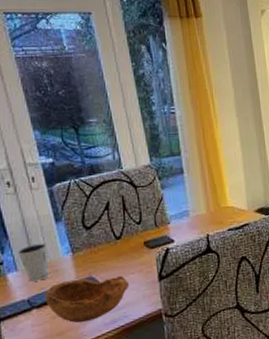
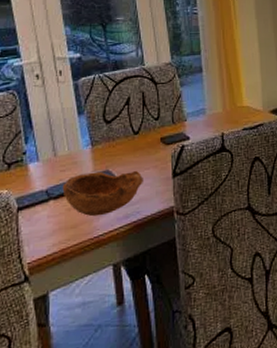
dixie cup: present [17,243,50,282] -> none [40,134,69,173]

